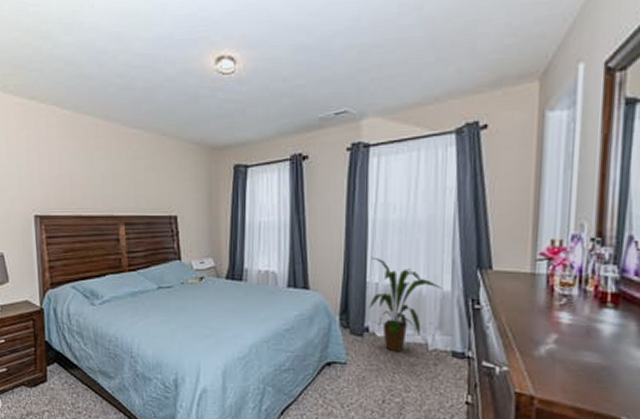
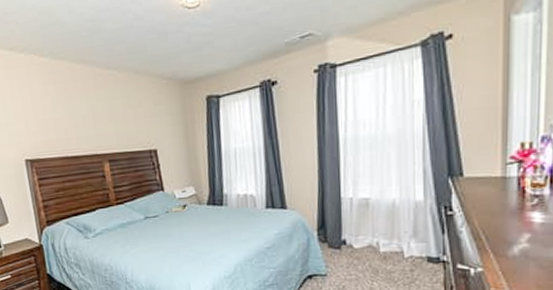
house plant: present [369,257,443,352] -> none [344,173,416,261]

